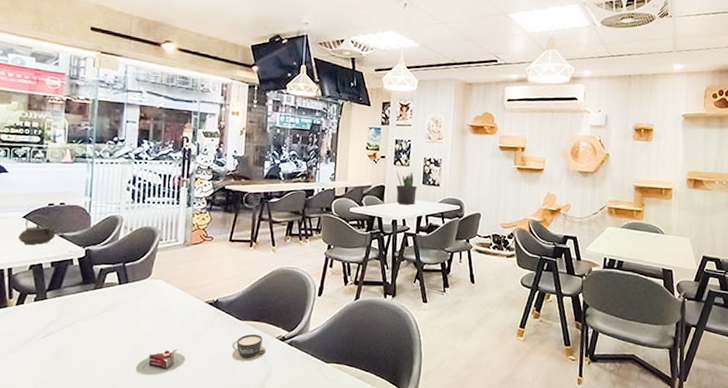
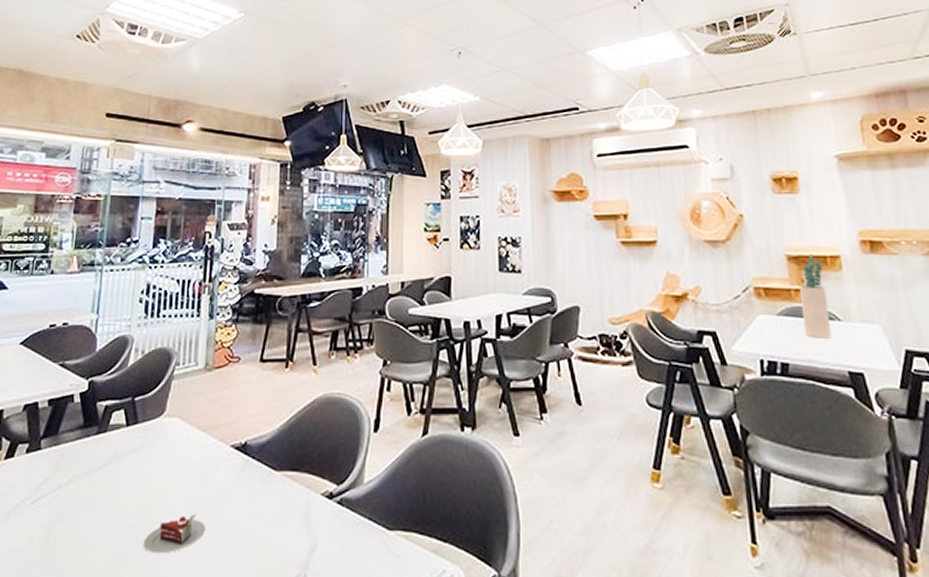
teapot: present [18,214,56,245] -> none [12,339,56,378]
teacup: present [231,334,266,361] -> none [264,490,309,530]
planter: present [396,171,417,205] -> none [464,256,492,301]
vase: none [638,185,659,246] -> present [799,253,832,338]

